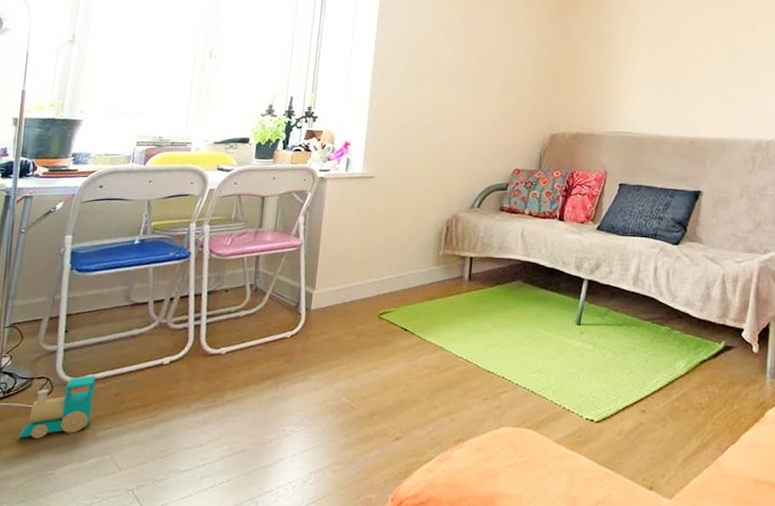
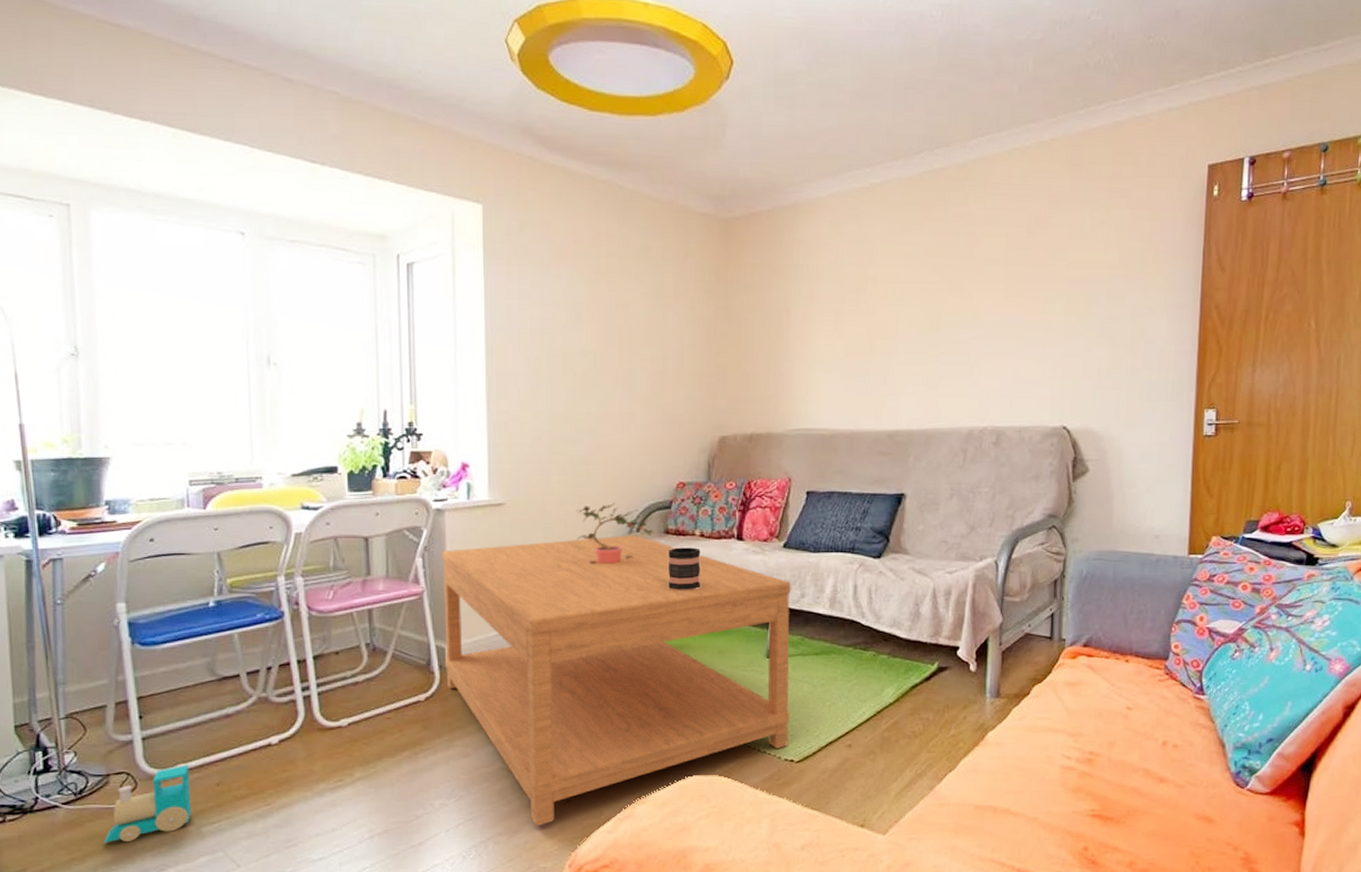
coffee table: none [310,209,601,459] -> present [442,535,791,826]
potted plant: none [429,181,492,233] -> present [576,502,655,564]
mug: none [499,223,528,261] -> present [667,547,701,590]

